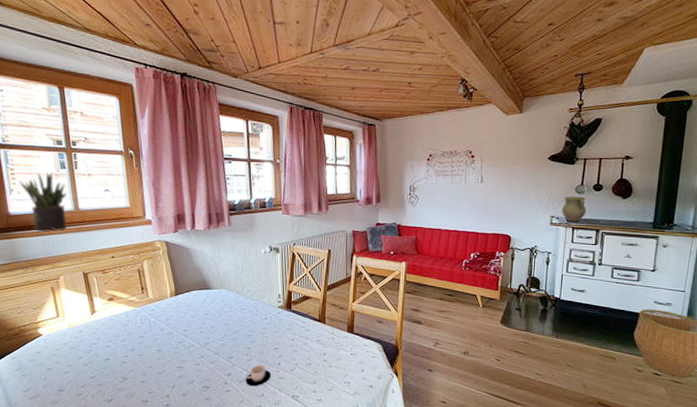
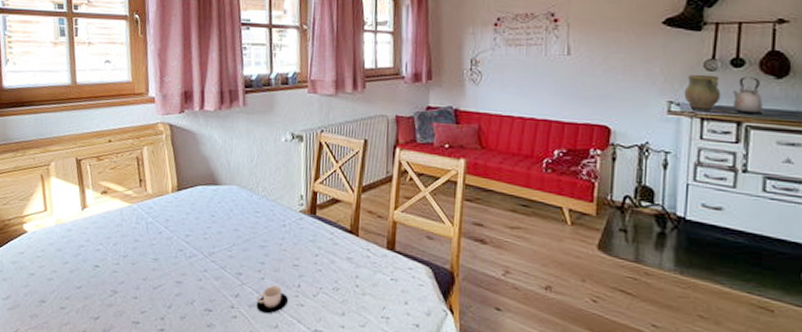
potted plant: present [19,172,67,231] -> none [16,40,65,108]
kettle: none [594,197,614,224] -> present [733,76,763,114]

